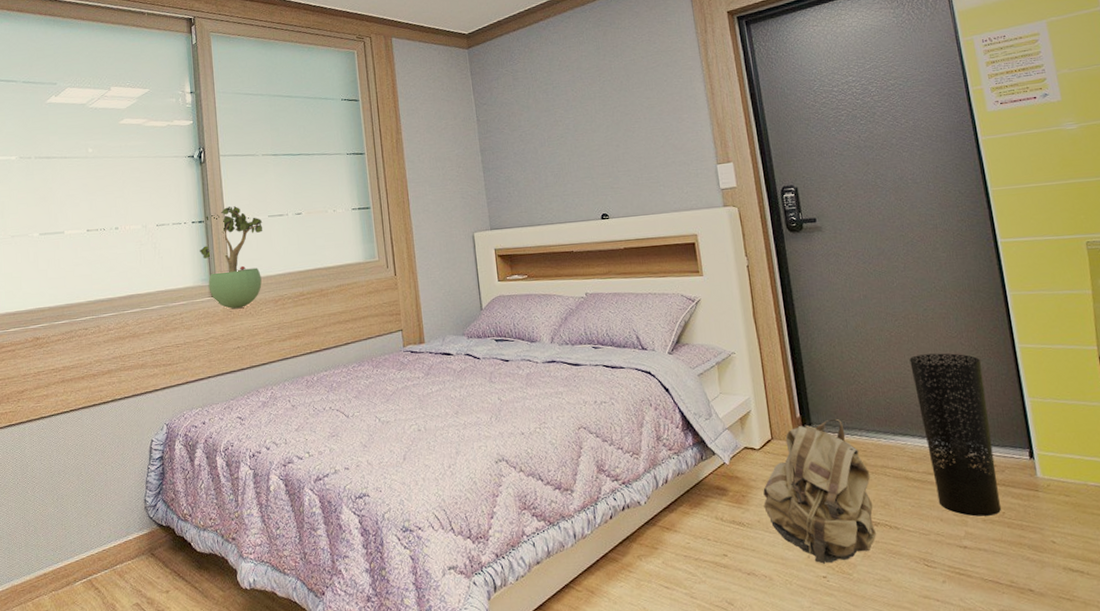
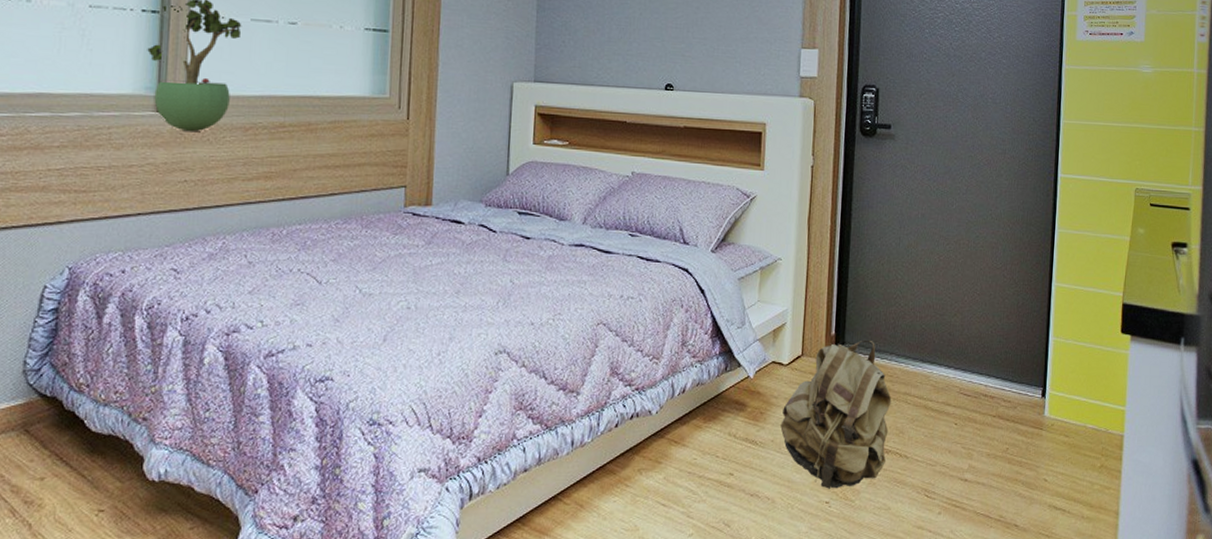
umbrella stand: present [909,353,1001,516] -> none [950,282,1017,451]

